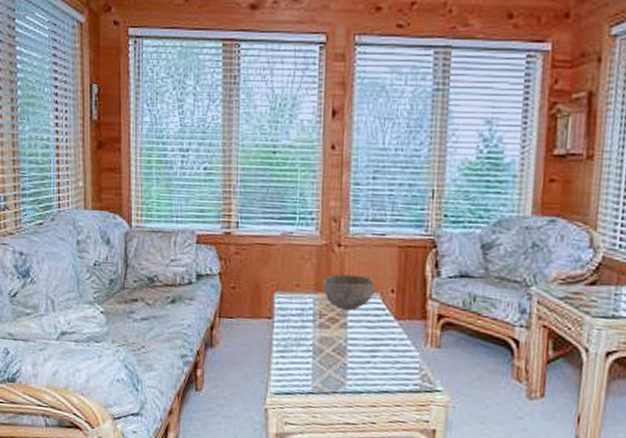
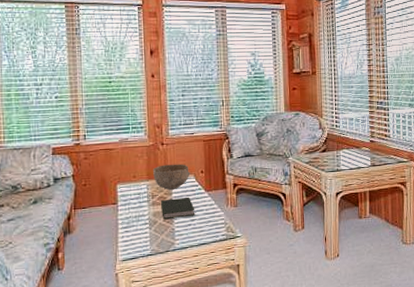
book: none [330,322,378,351] -> present [160,196,195,220]

